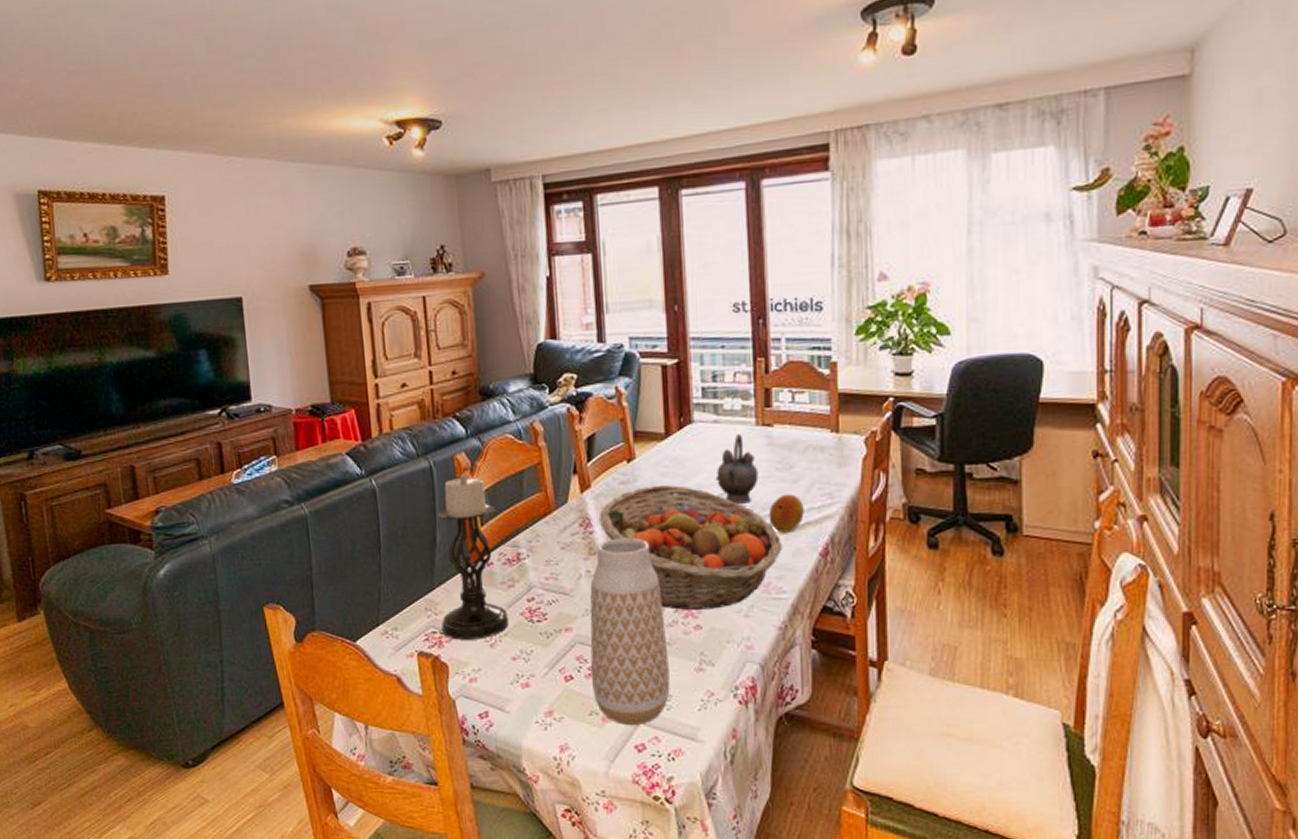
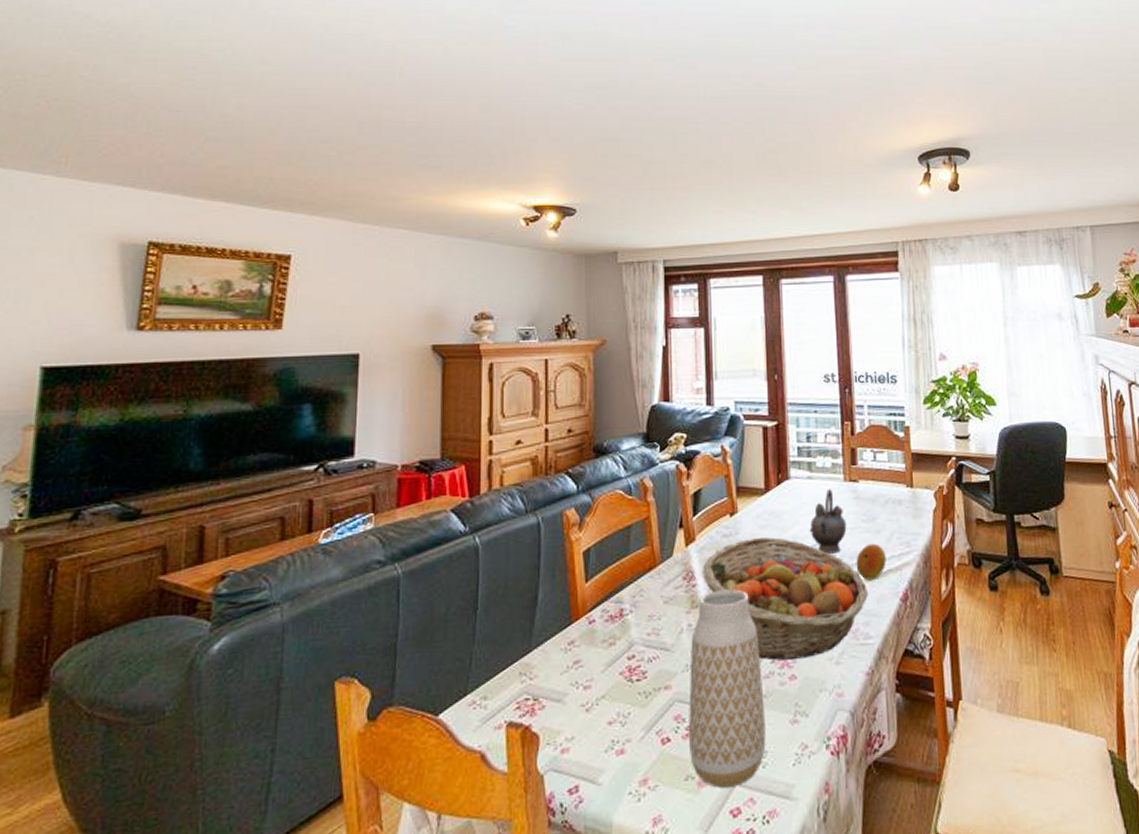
candle holder: present [437,474,510,640] -> none [536,529,608,706]

